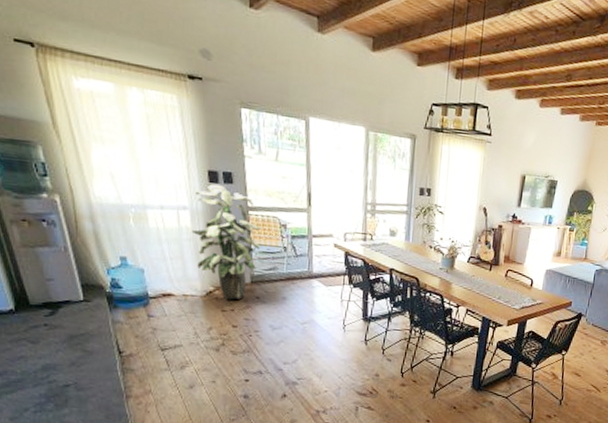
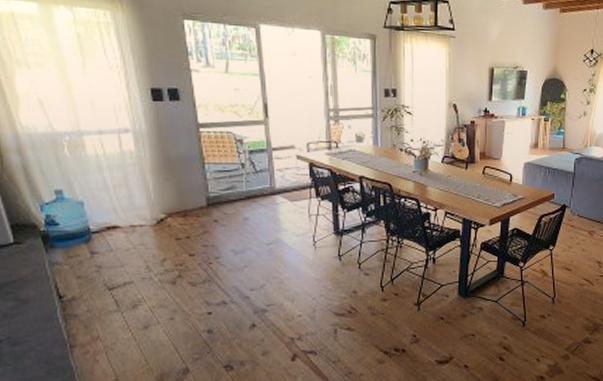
indoor plant: present [191,184,260,300] -> none [136,103,215,226]

